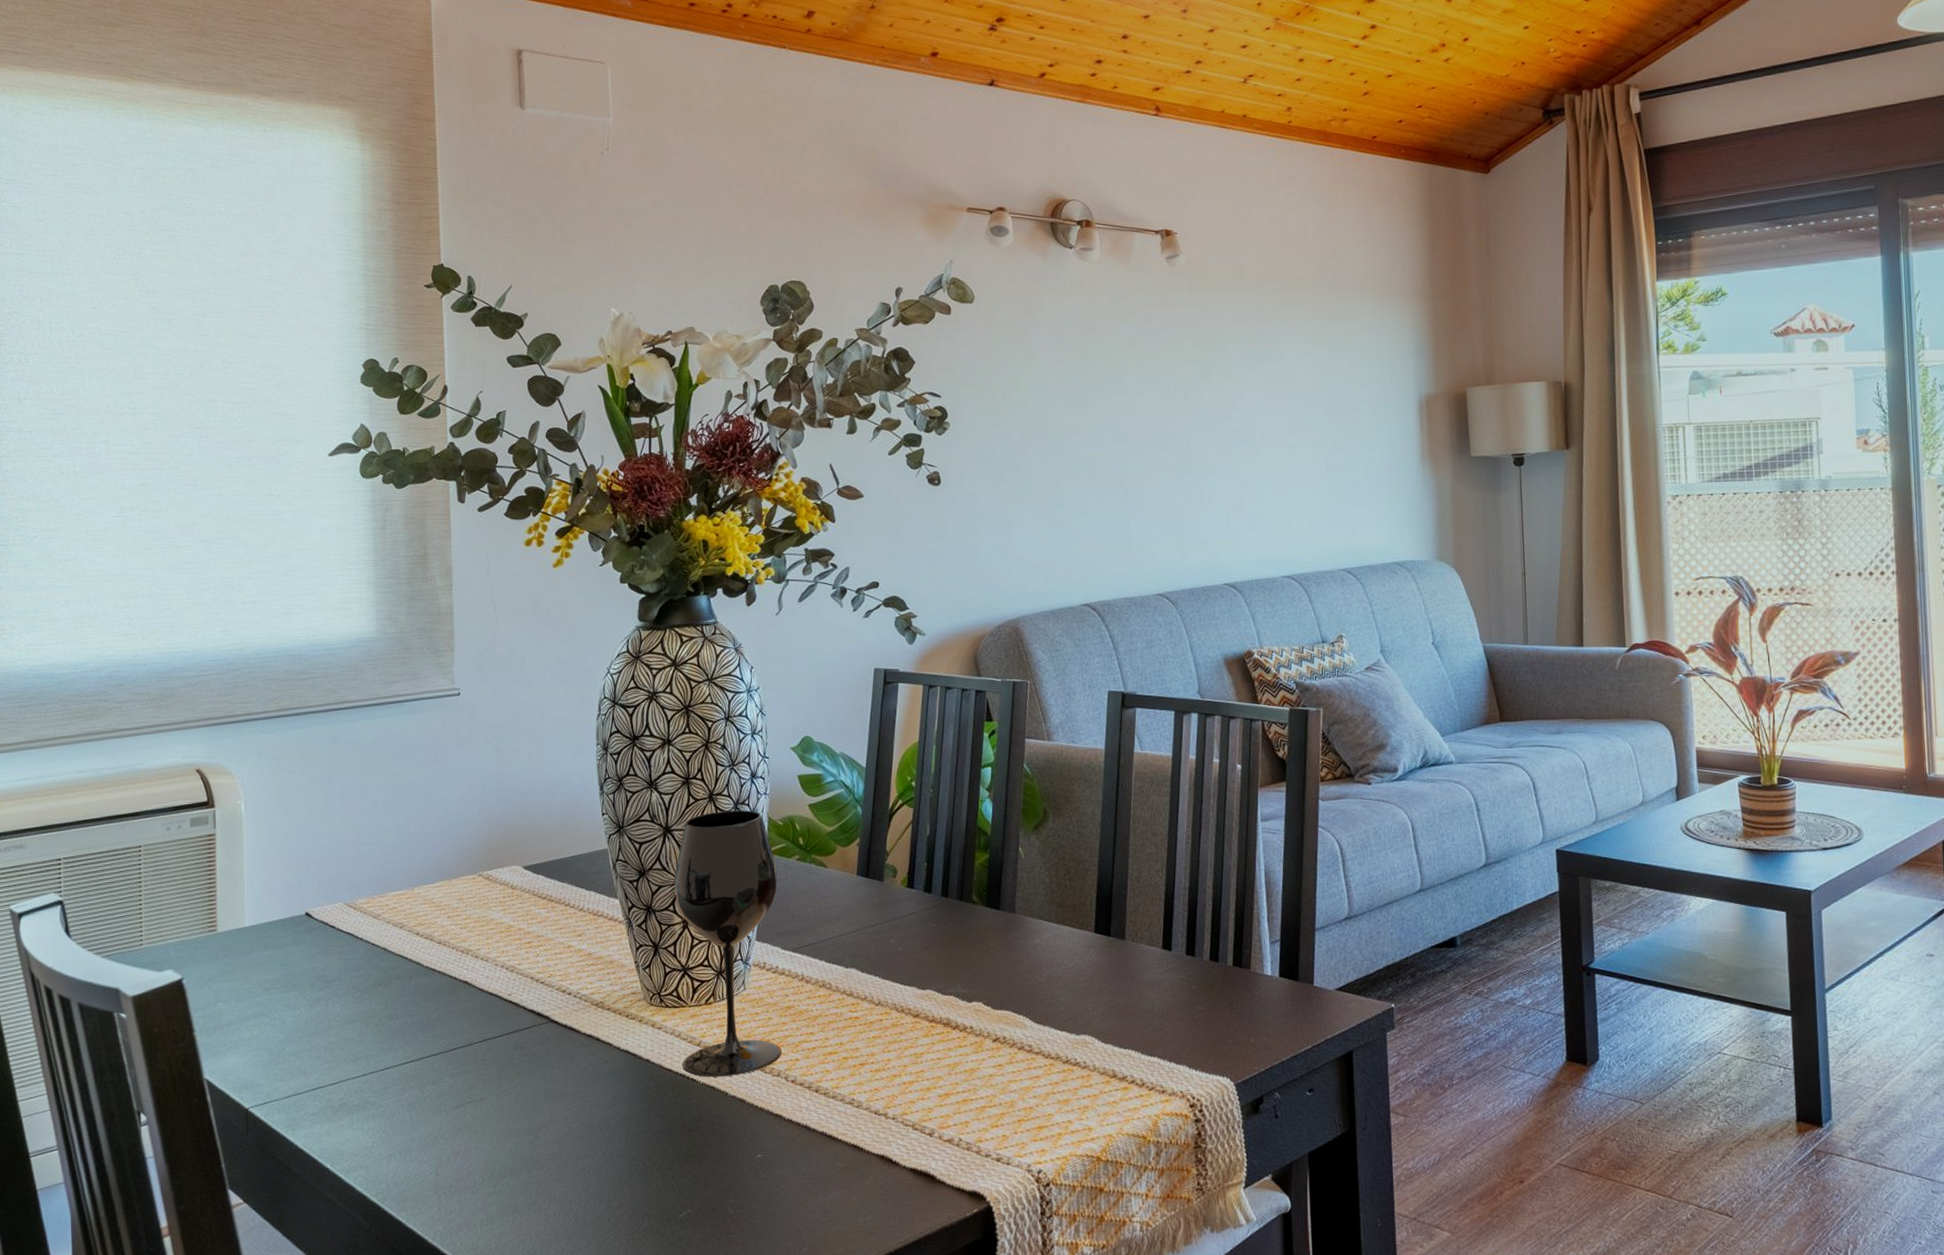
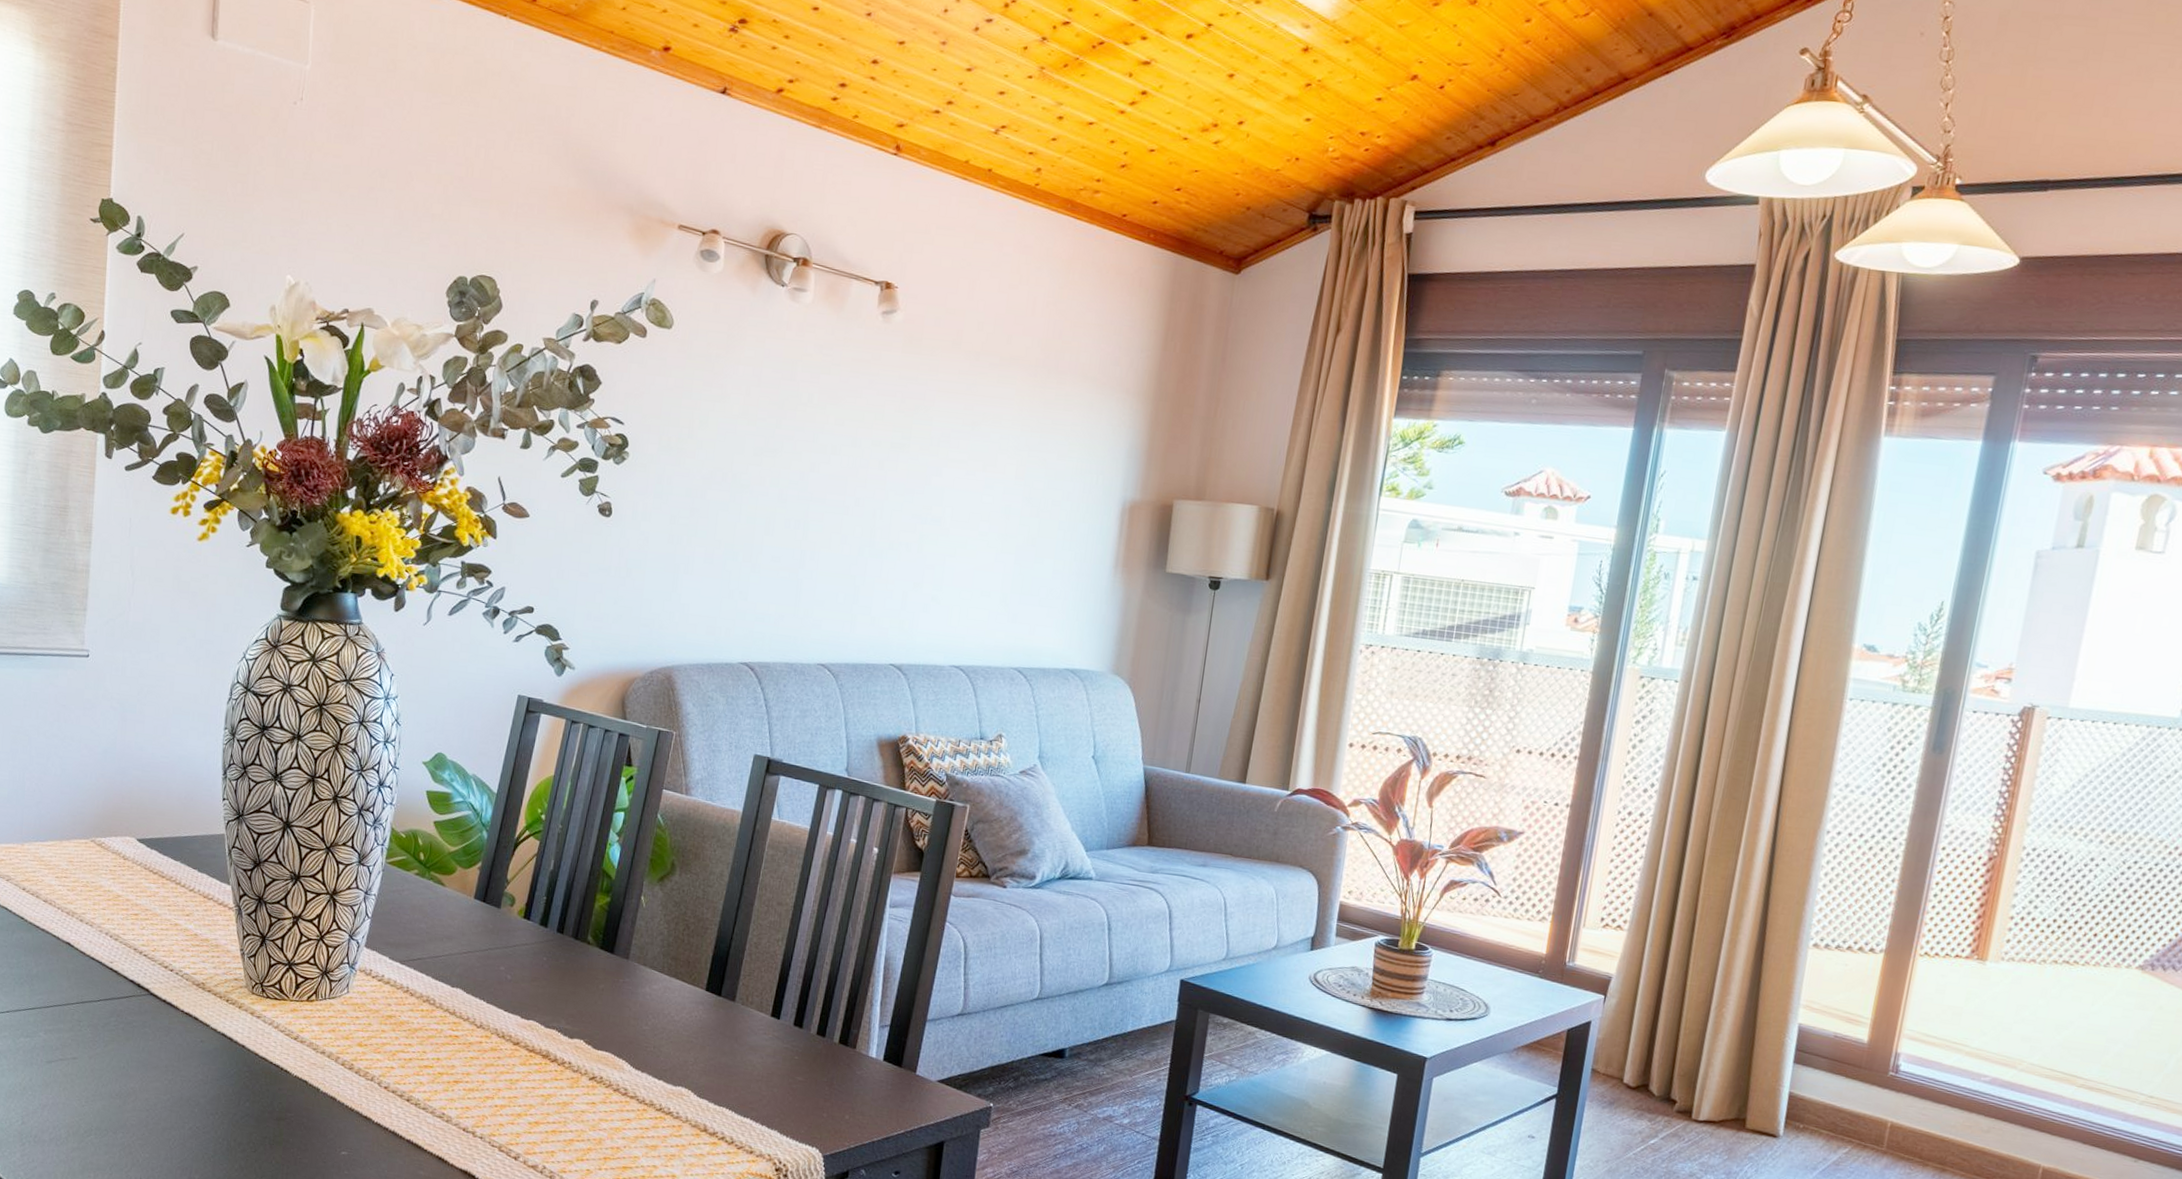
wineglass: present [674,810,782,1077] -> none [277,814,394,1074]

